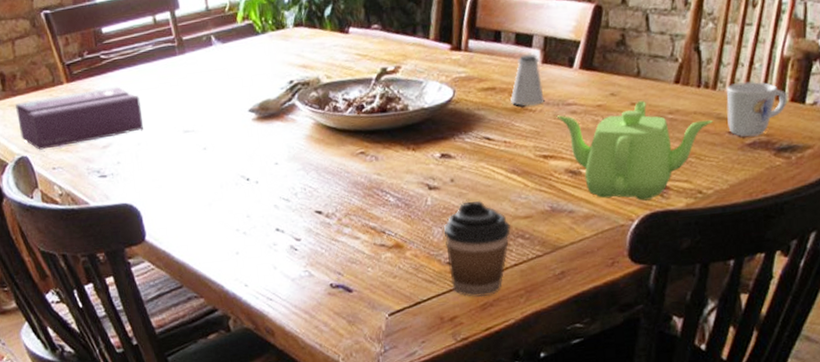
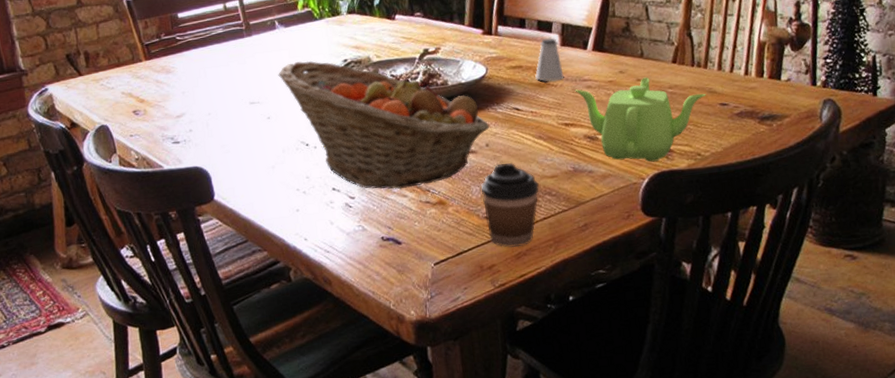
tissue box: present [15,87,143,150] -> none [98,64,214,119]
fruit basket: none [215,82,456,230] -> present [278,60,490,189]
mug: present [726,81,788,137] -> none [716,62,766,108]

